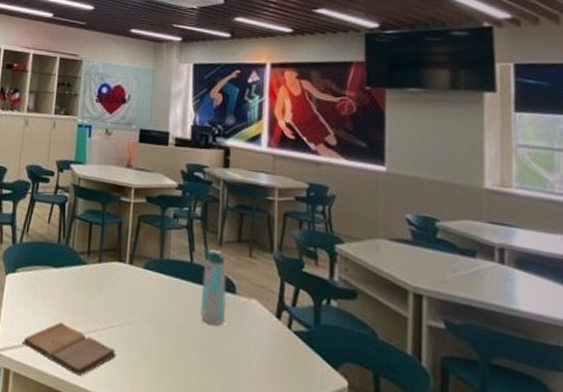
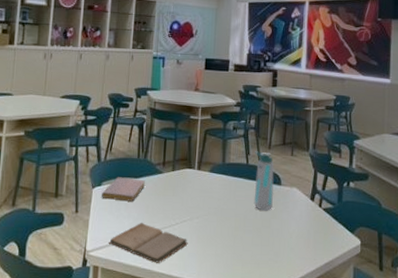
notebook: none [16,264,67,296] -> present [102,177,146,202]

